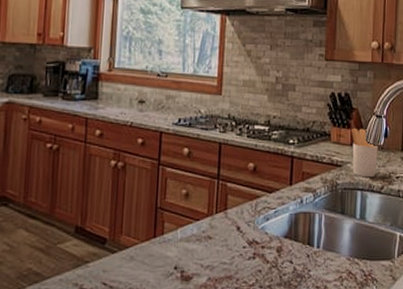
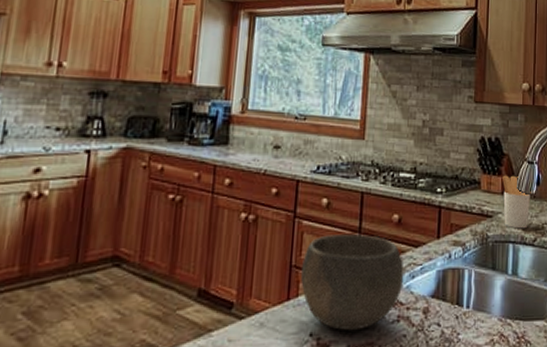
bowl: none [166,179,259,266] -> present [301,233,404,331]

